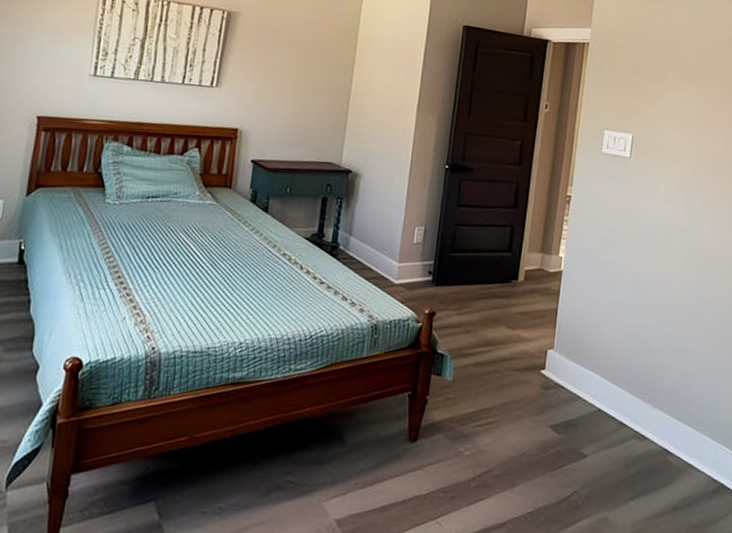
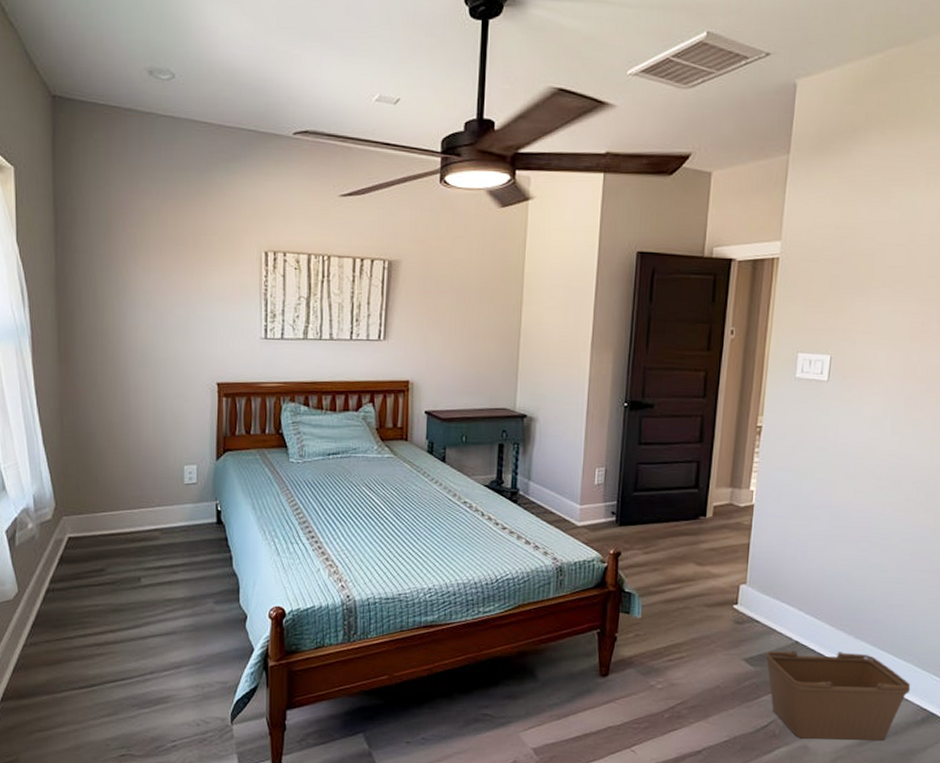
bicycle basket: none [570,418,703,512] -> present [765,650,911,740]

